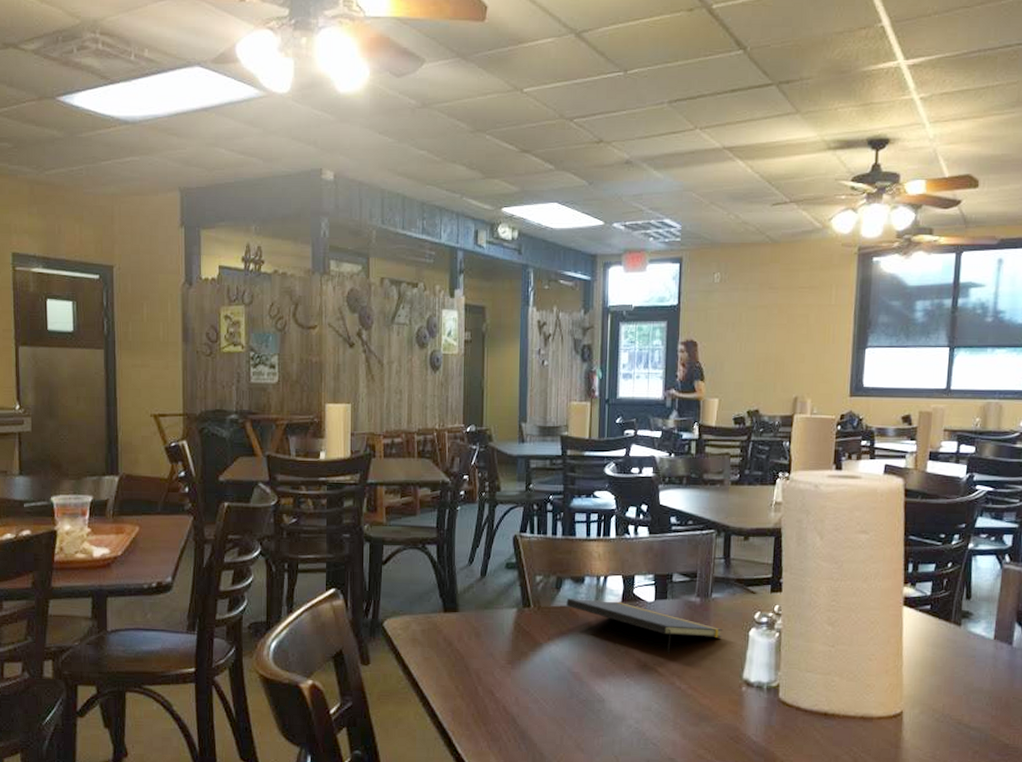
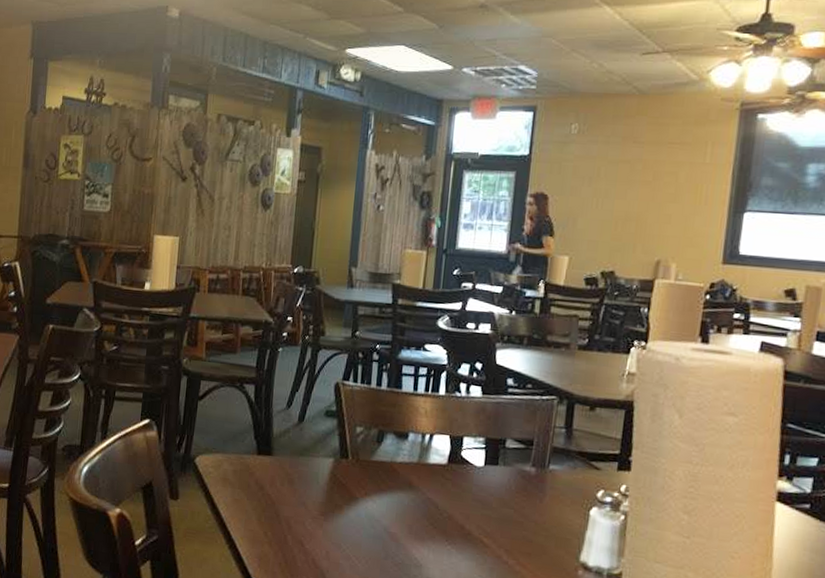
notepad: present [566,598,724,654] -> none [387,454,560,525]

